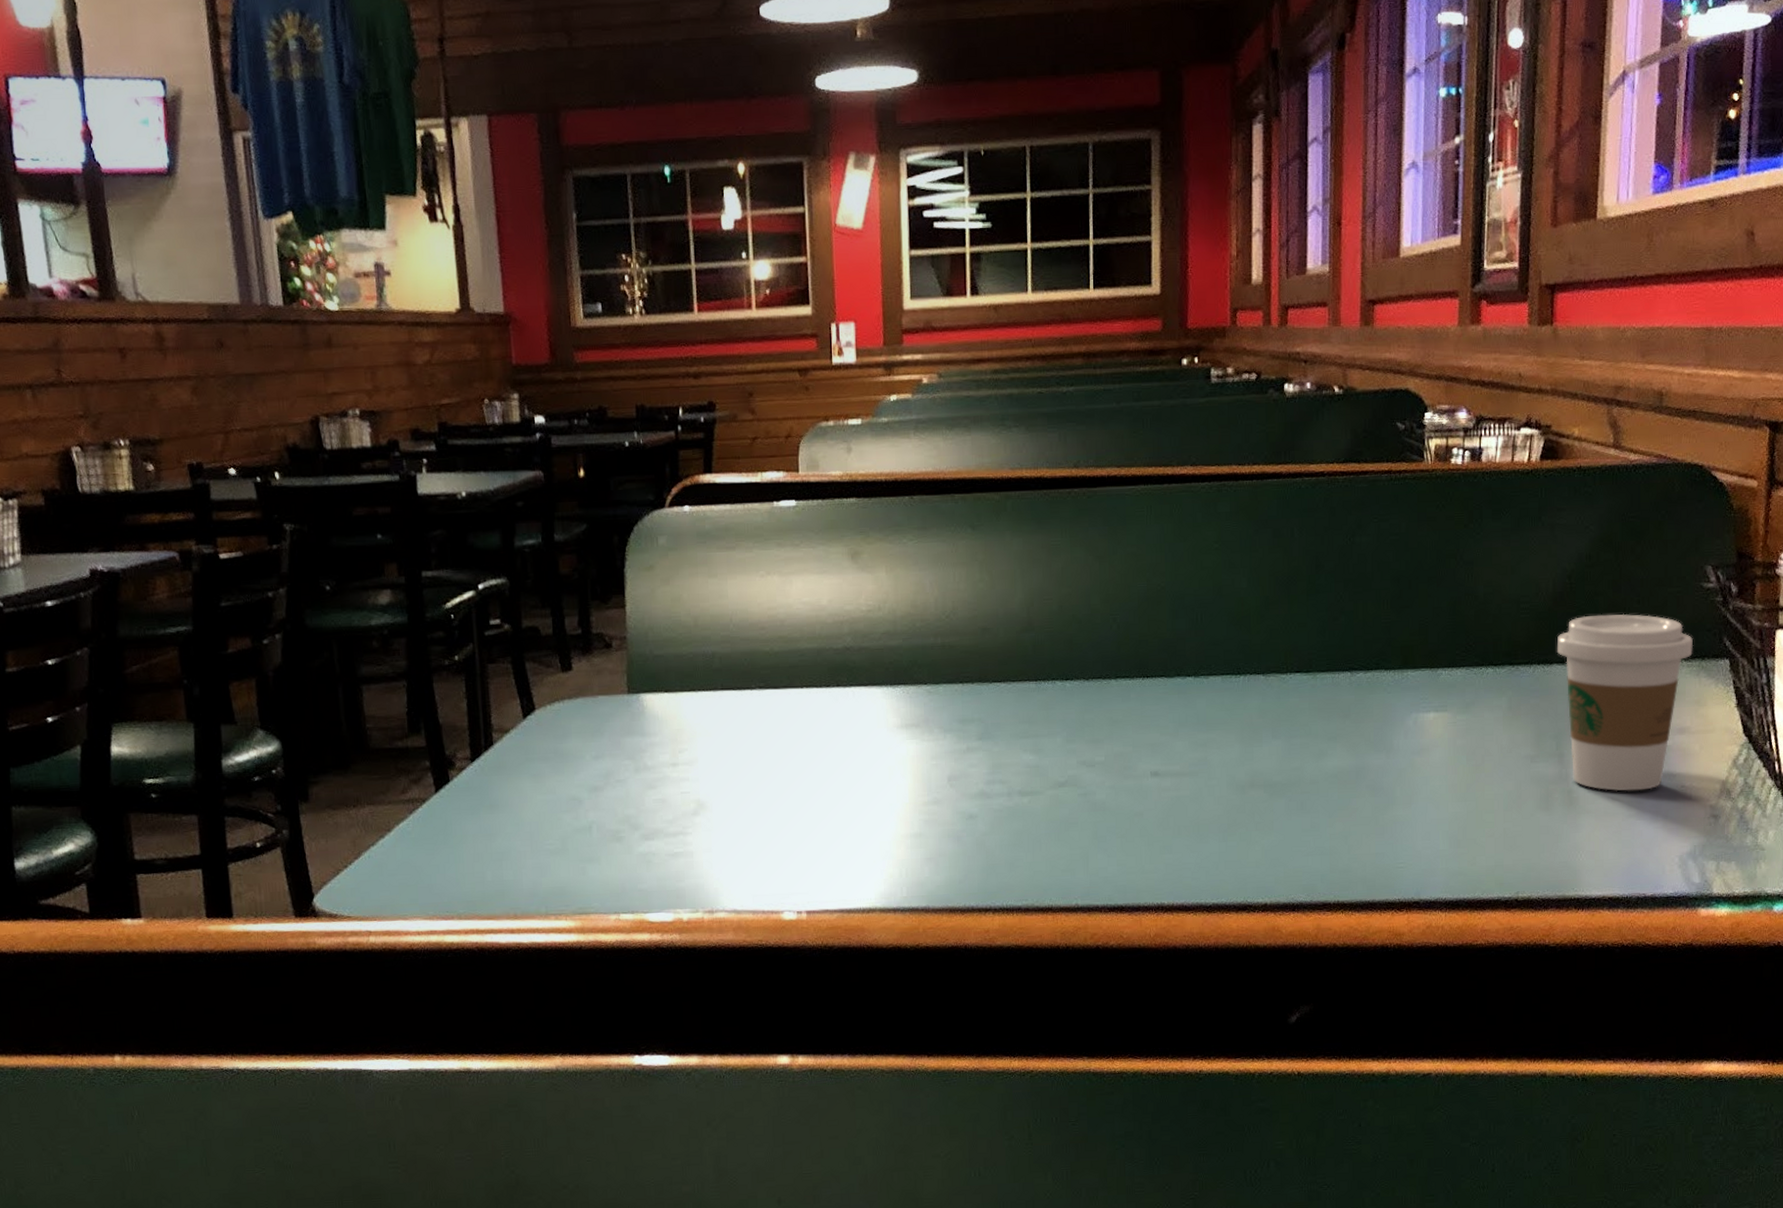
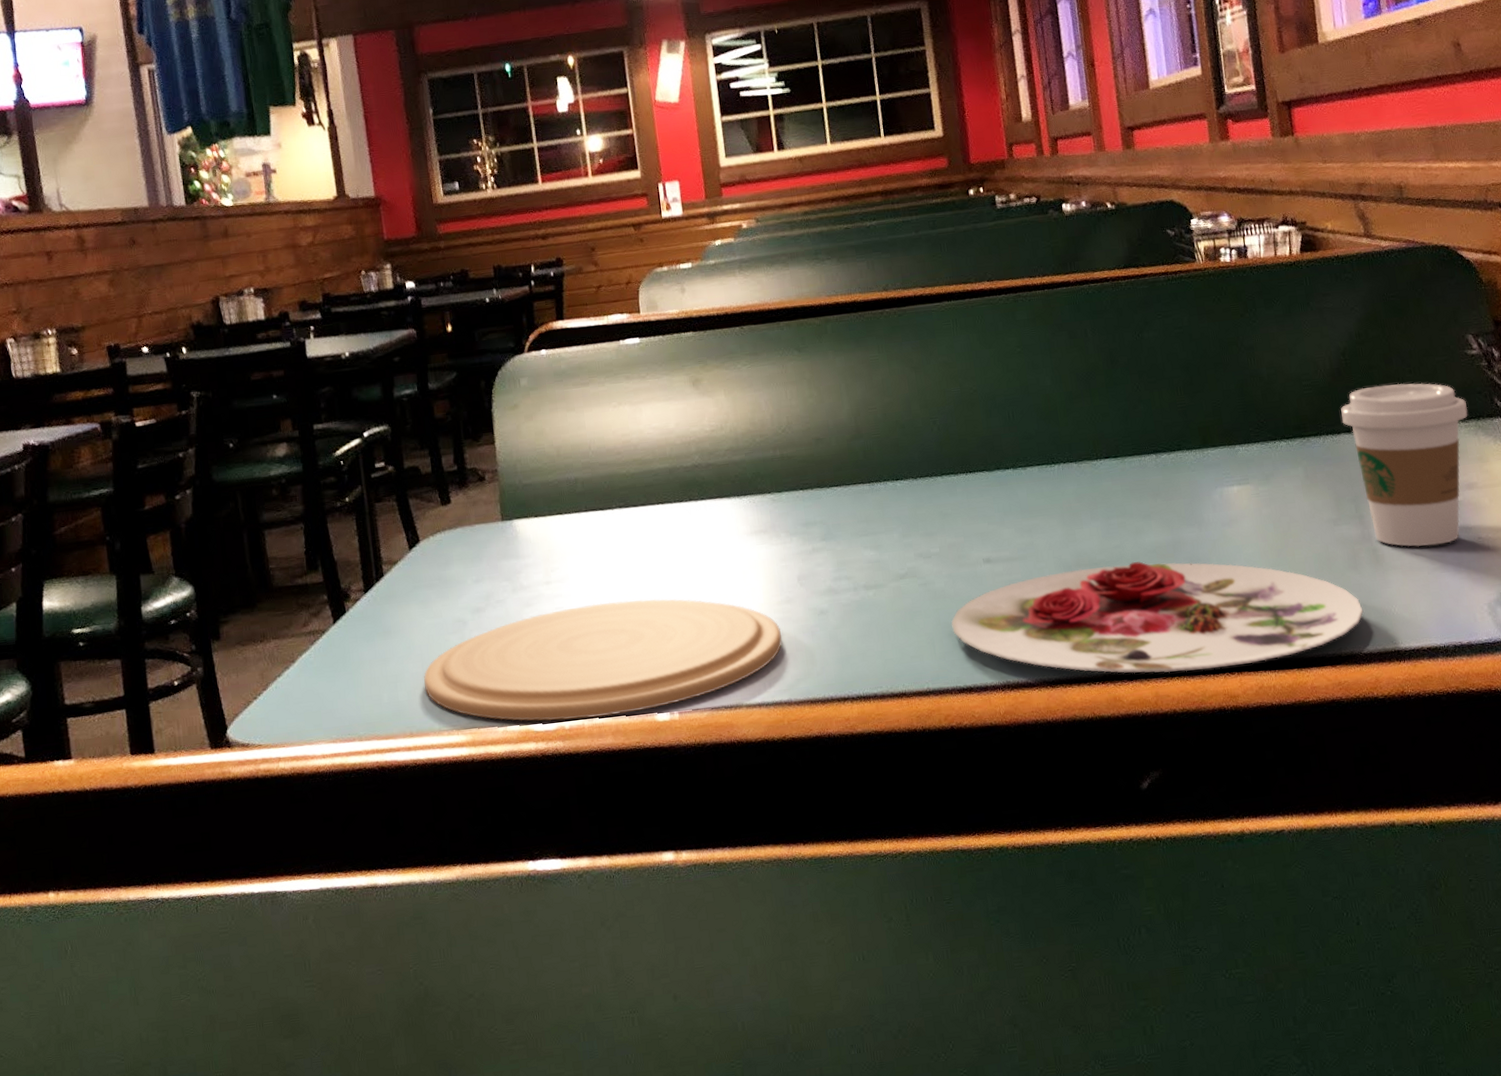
plate: none [532,789,925,913] -> present [424,598,783,722]
plate: none [1108,785,1548,906] -> present [951,561,1364,674]

